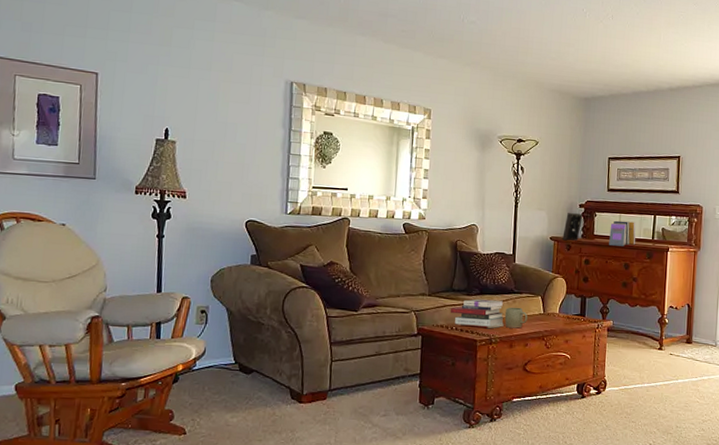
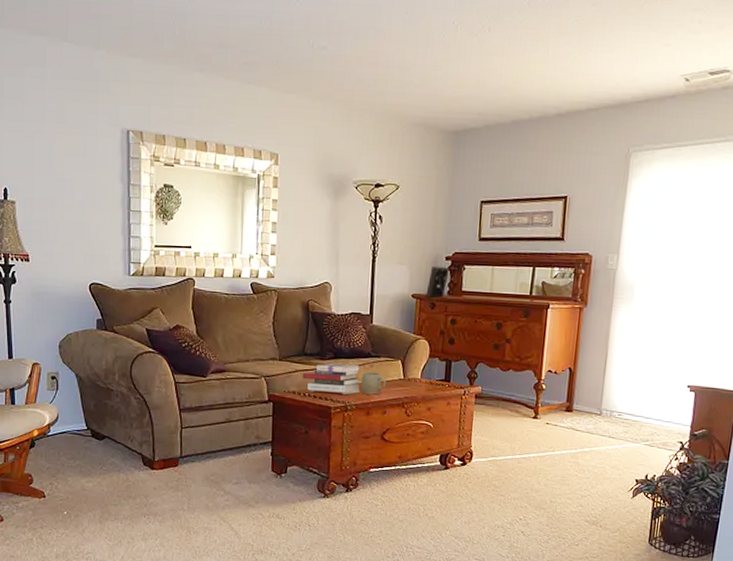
books: present [609,220,636,246] -> none [479,274,512,304]

